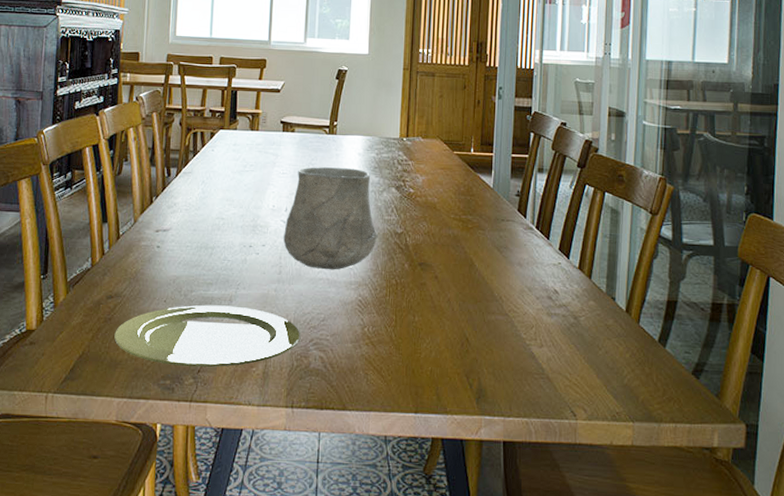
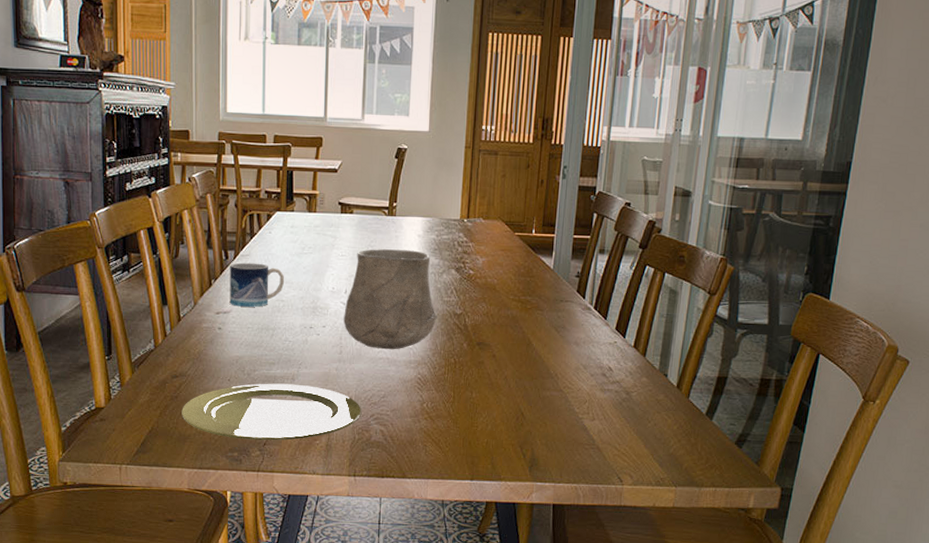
mug: none [169,180,226,225] -> present [229,262,285,307]

